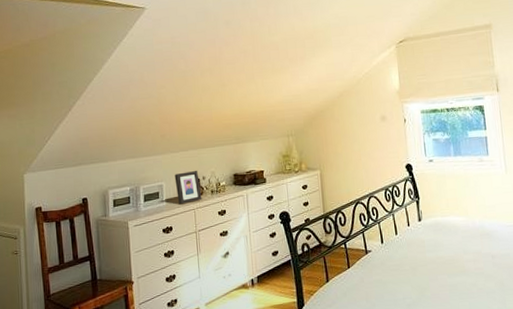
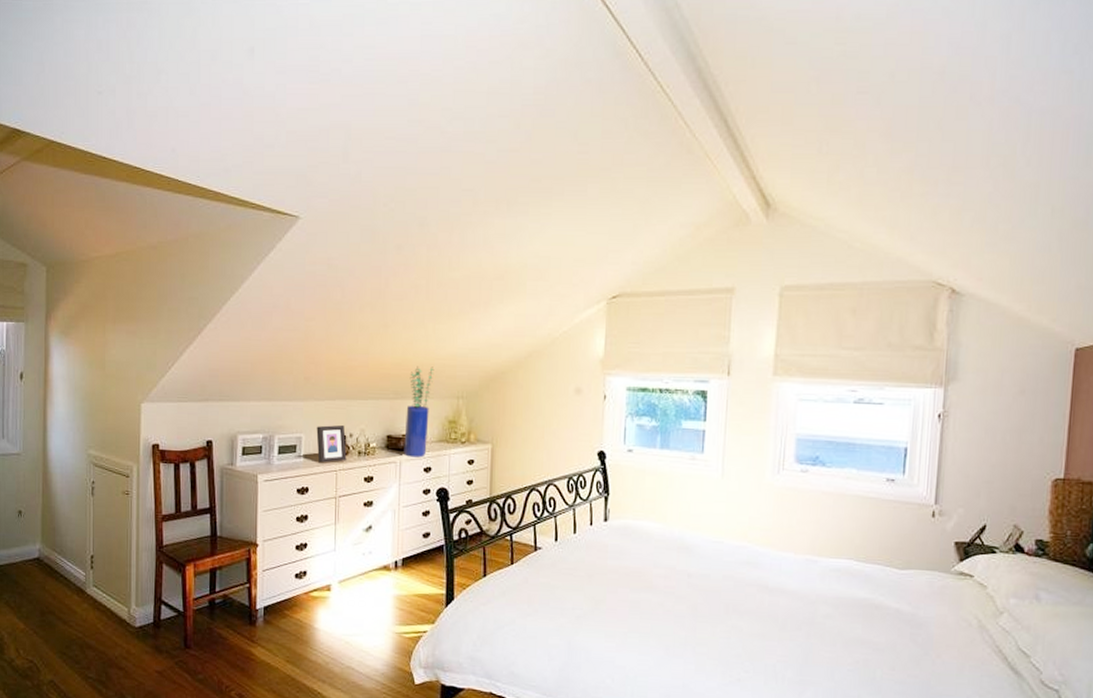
vase: none [247,113,268,190] -> present [404,366,435,458]

